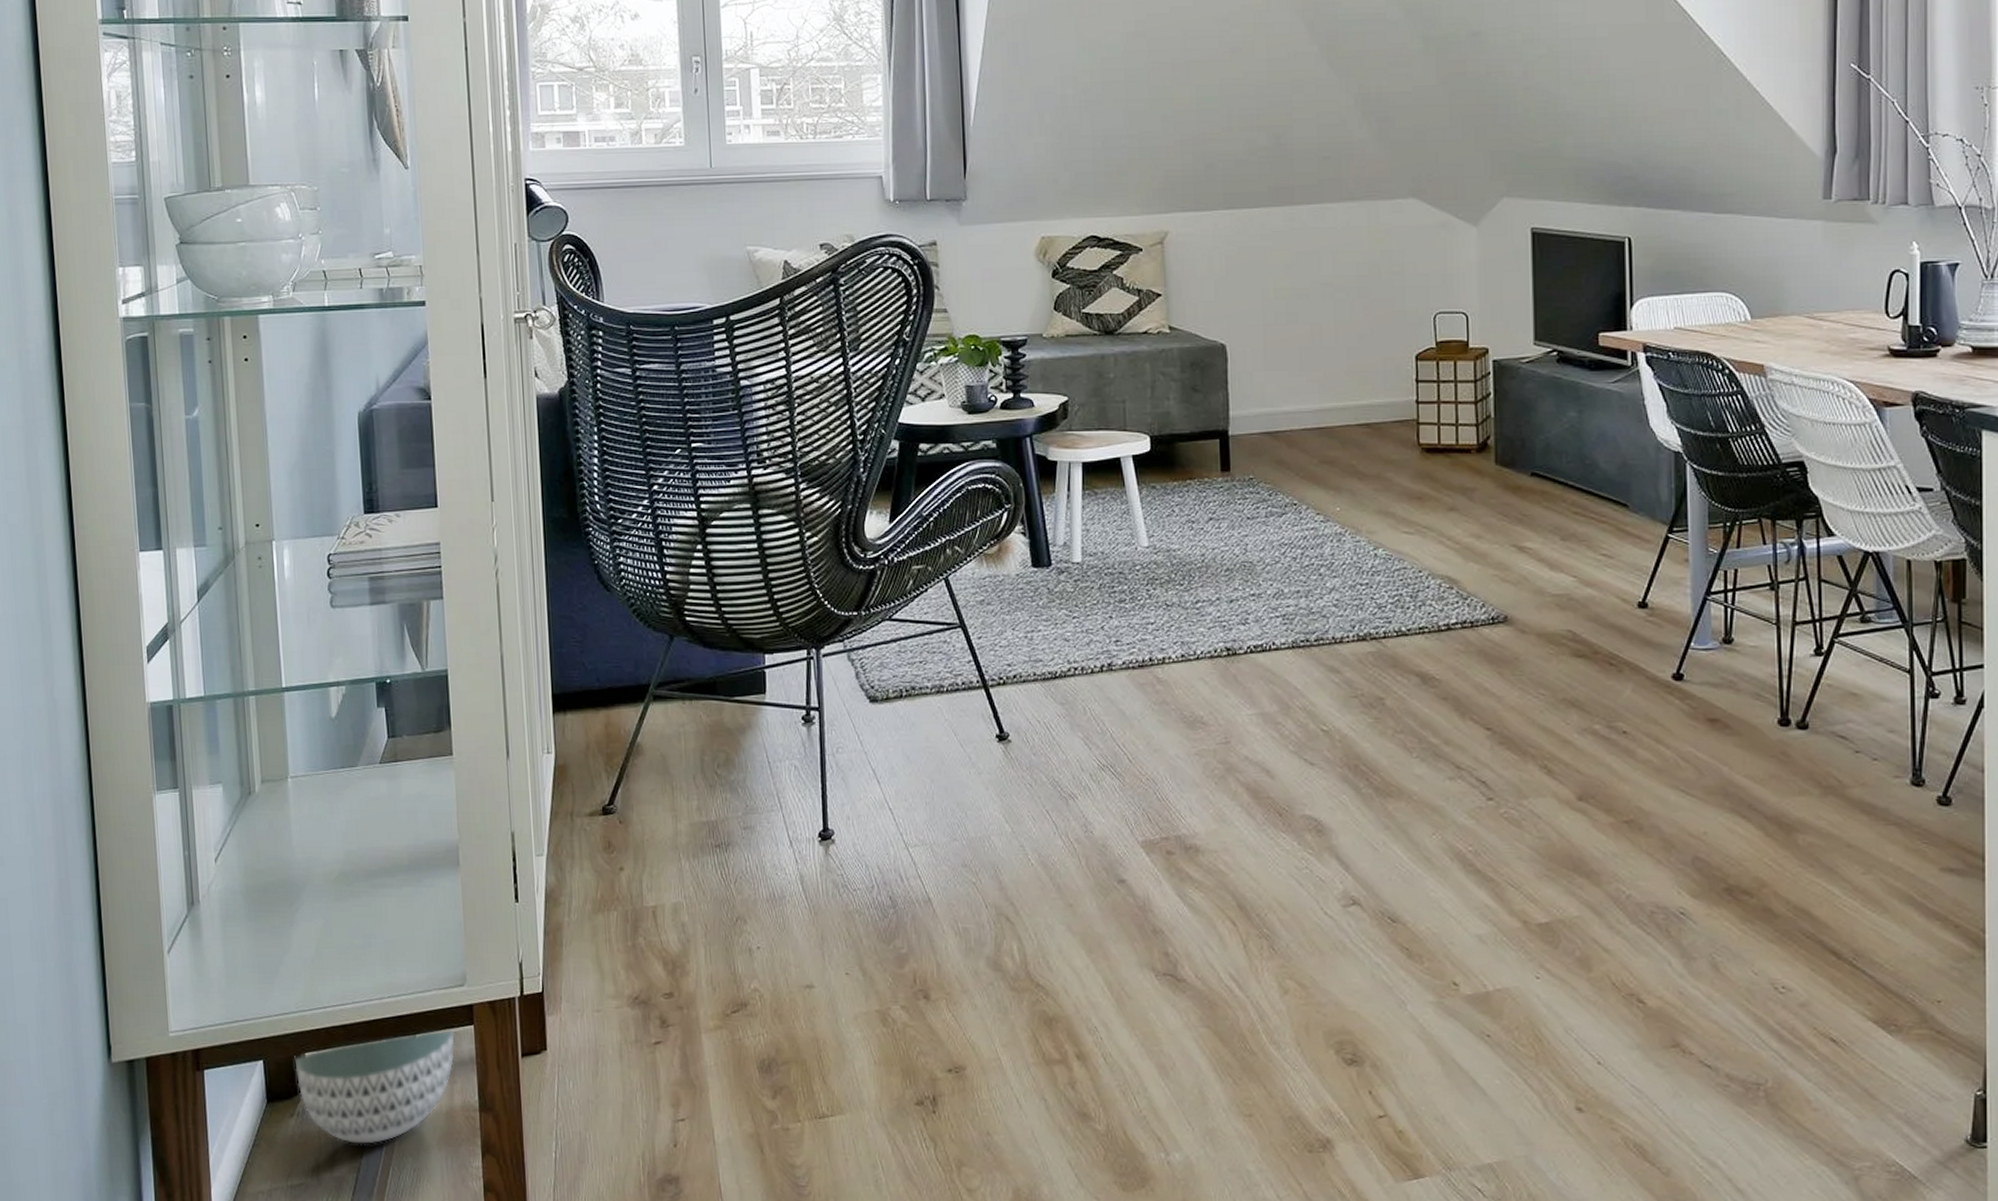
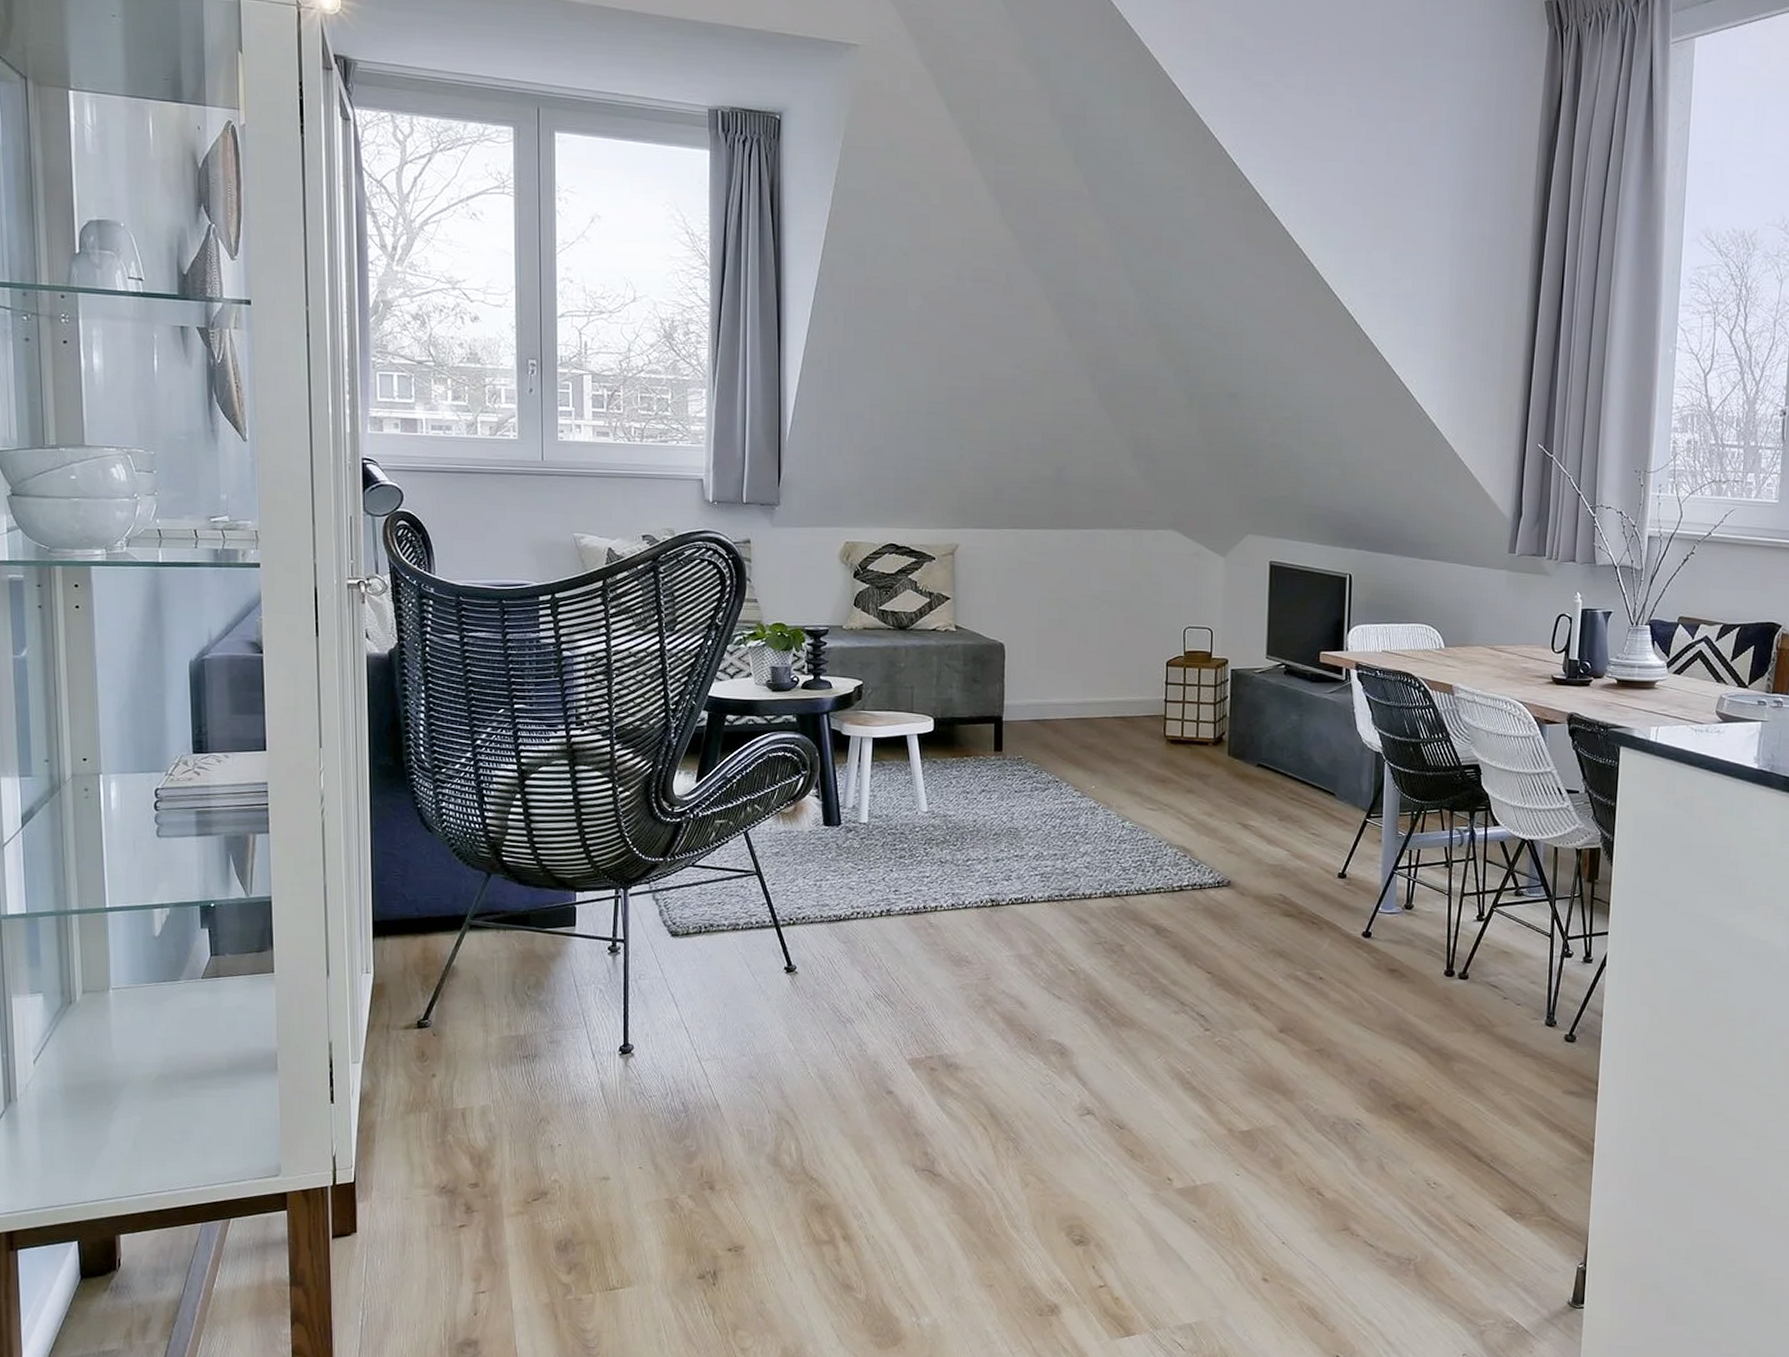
planter: present [294,1029,455,1145] -> none [109,1214,268,1315]

